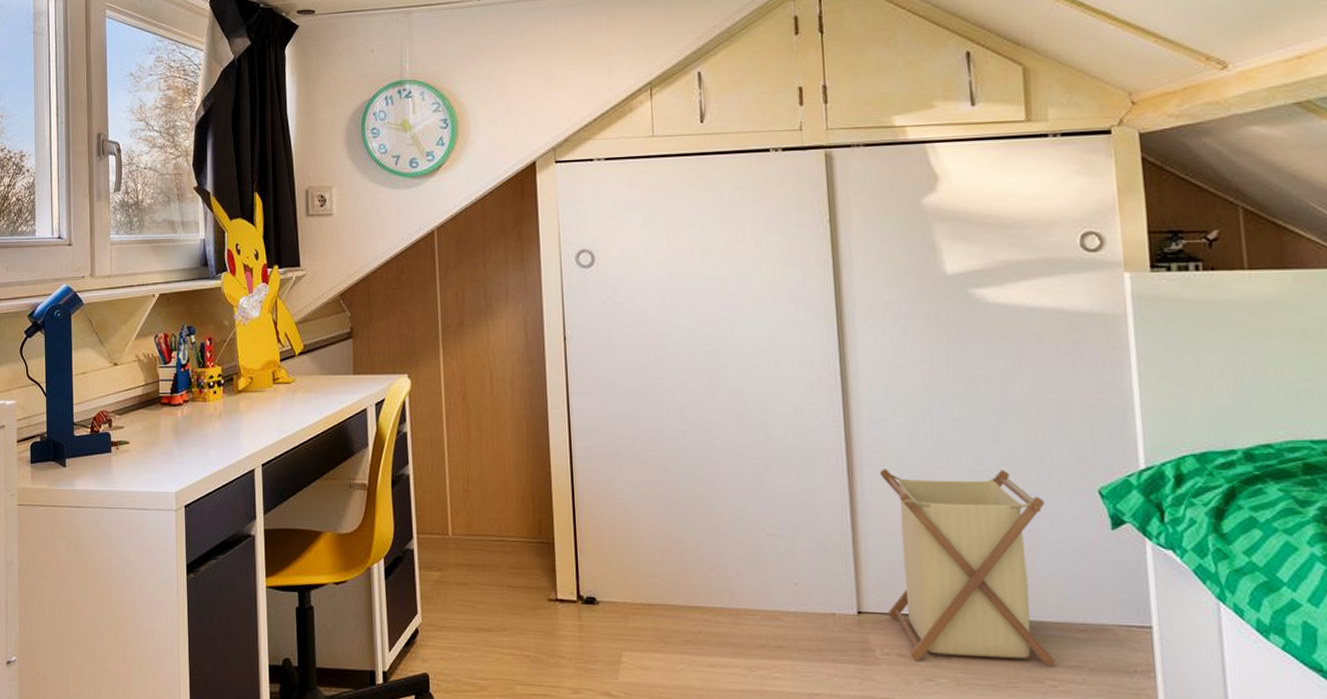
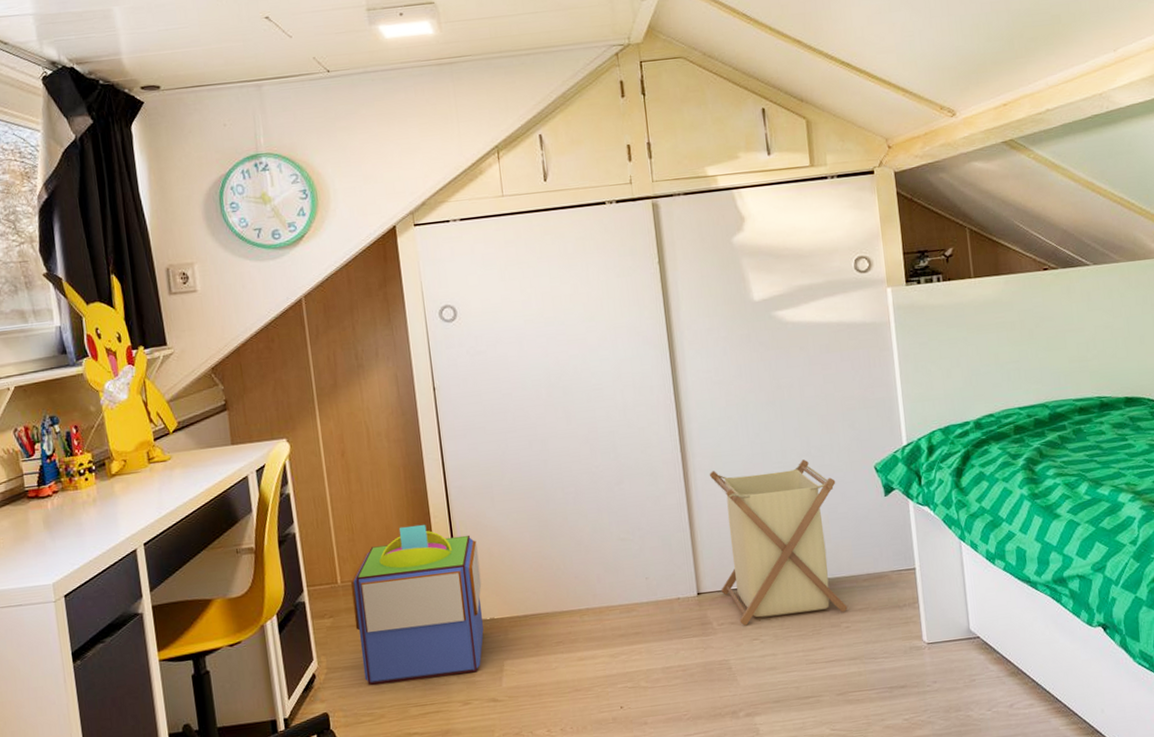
ballot box: none [461,484,603,659] -> present [350,524,484,685]

